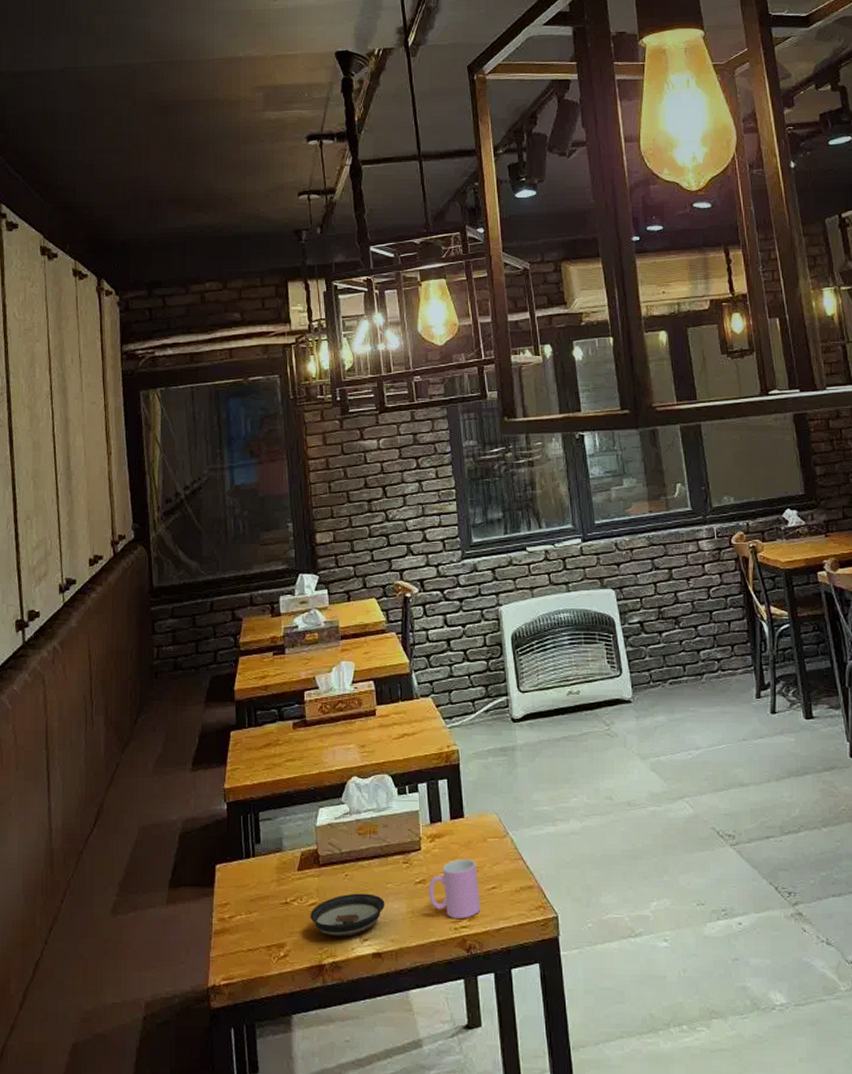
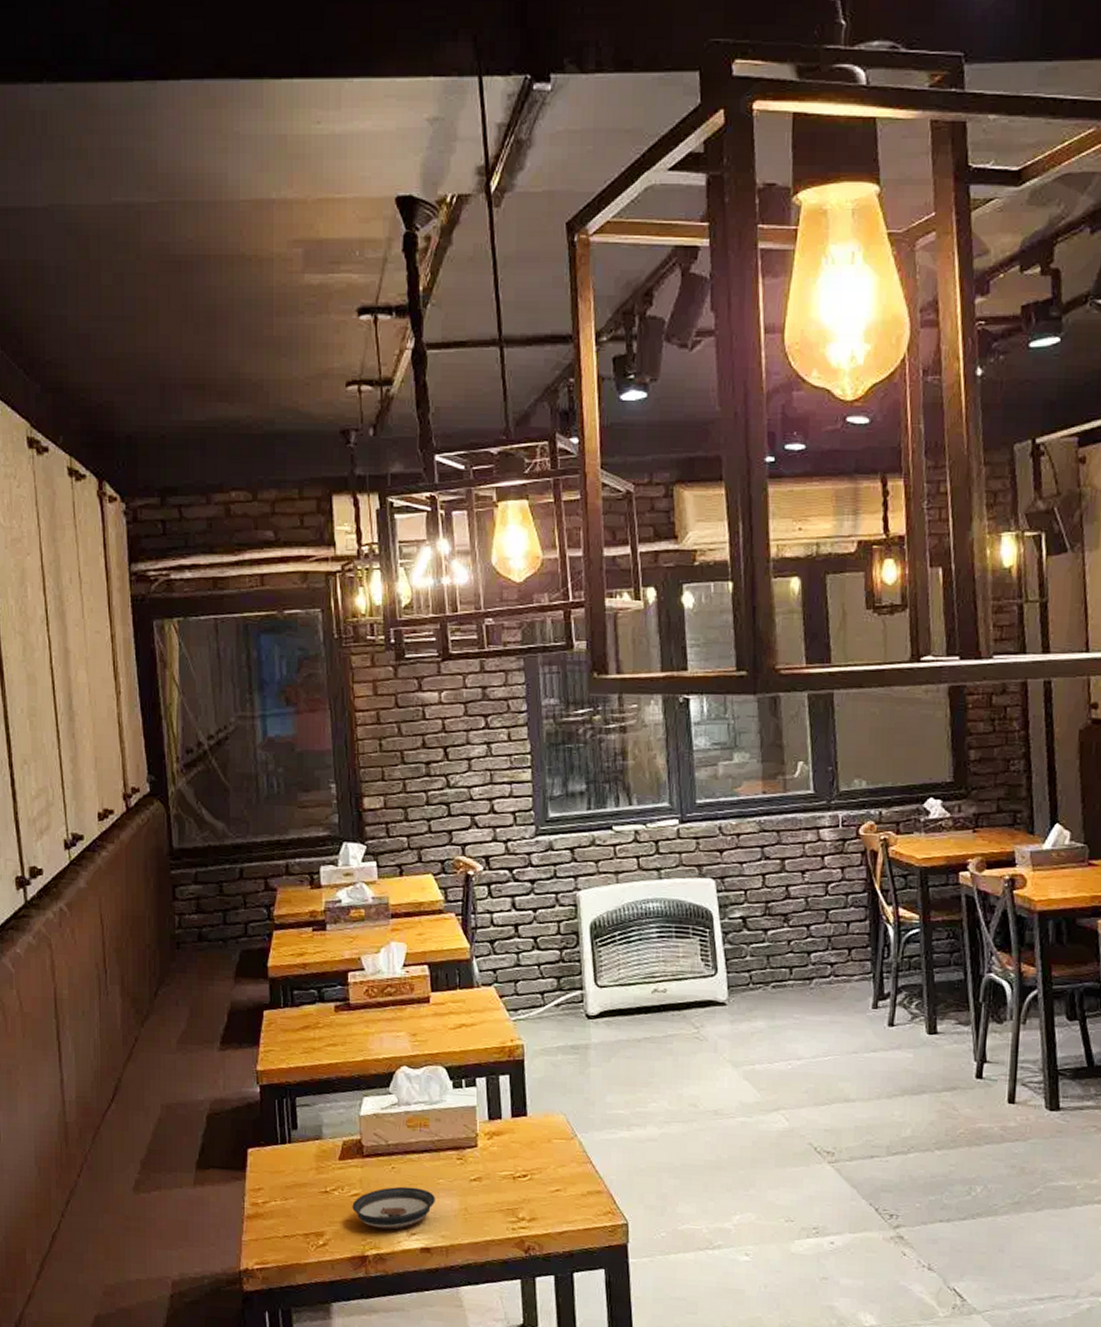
cup: present [429,858,481,918] -> none [484,1158,542,1219]

